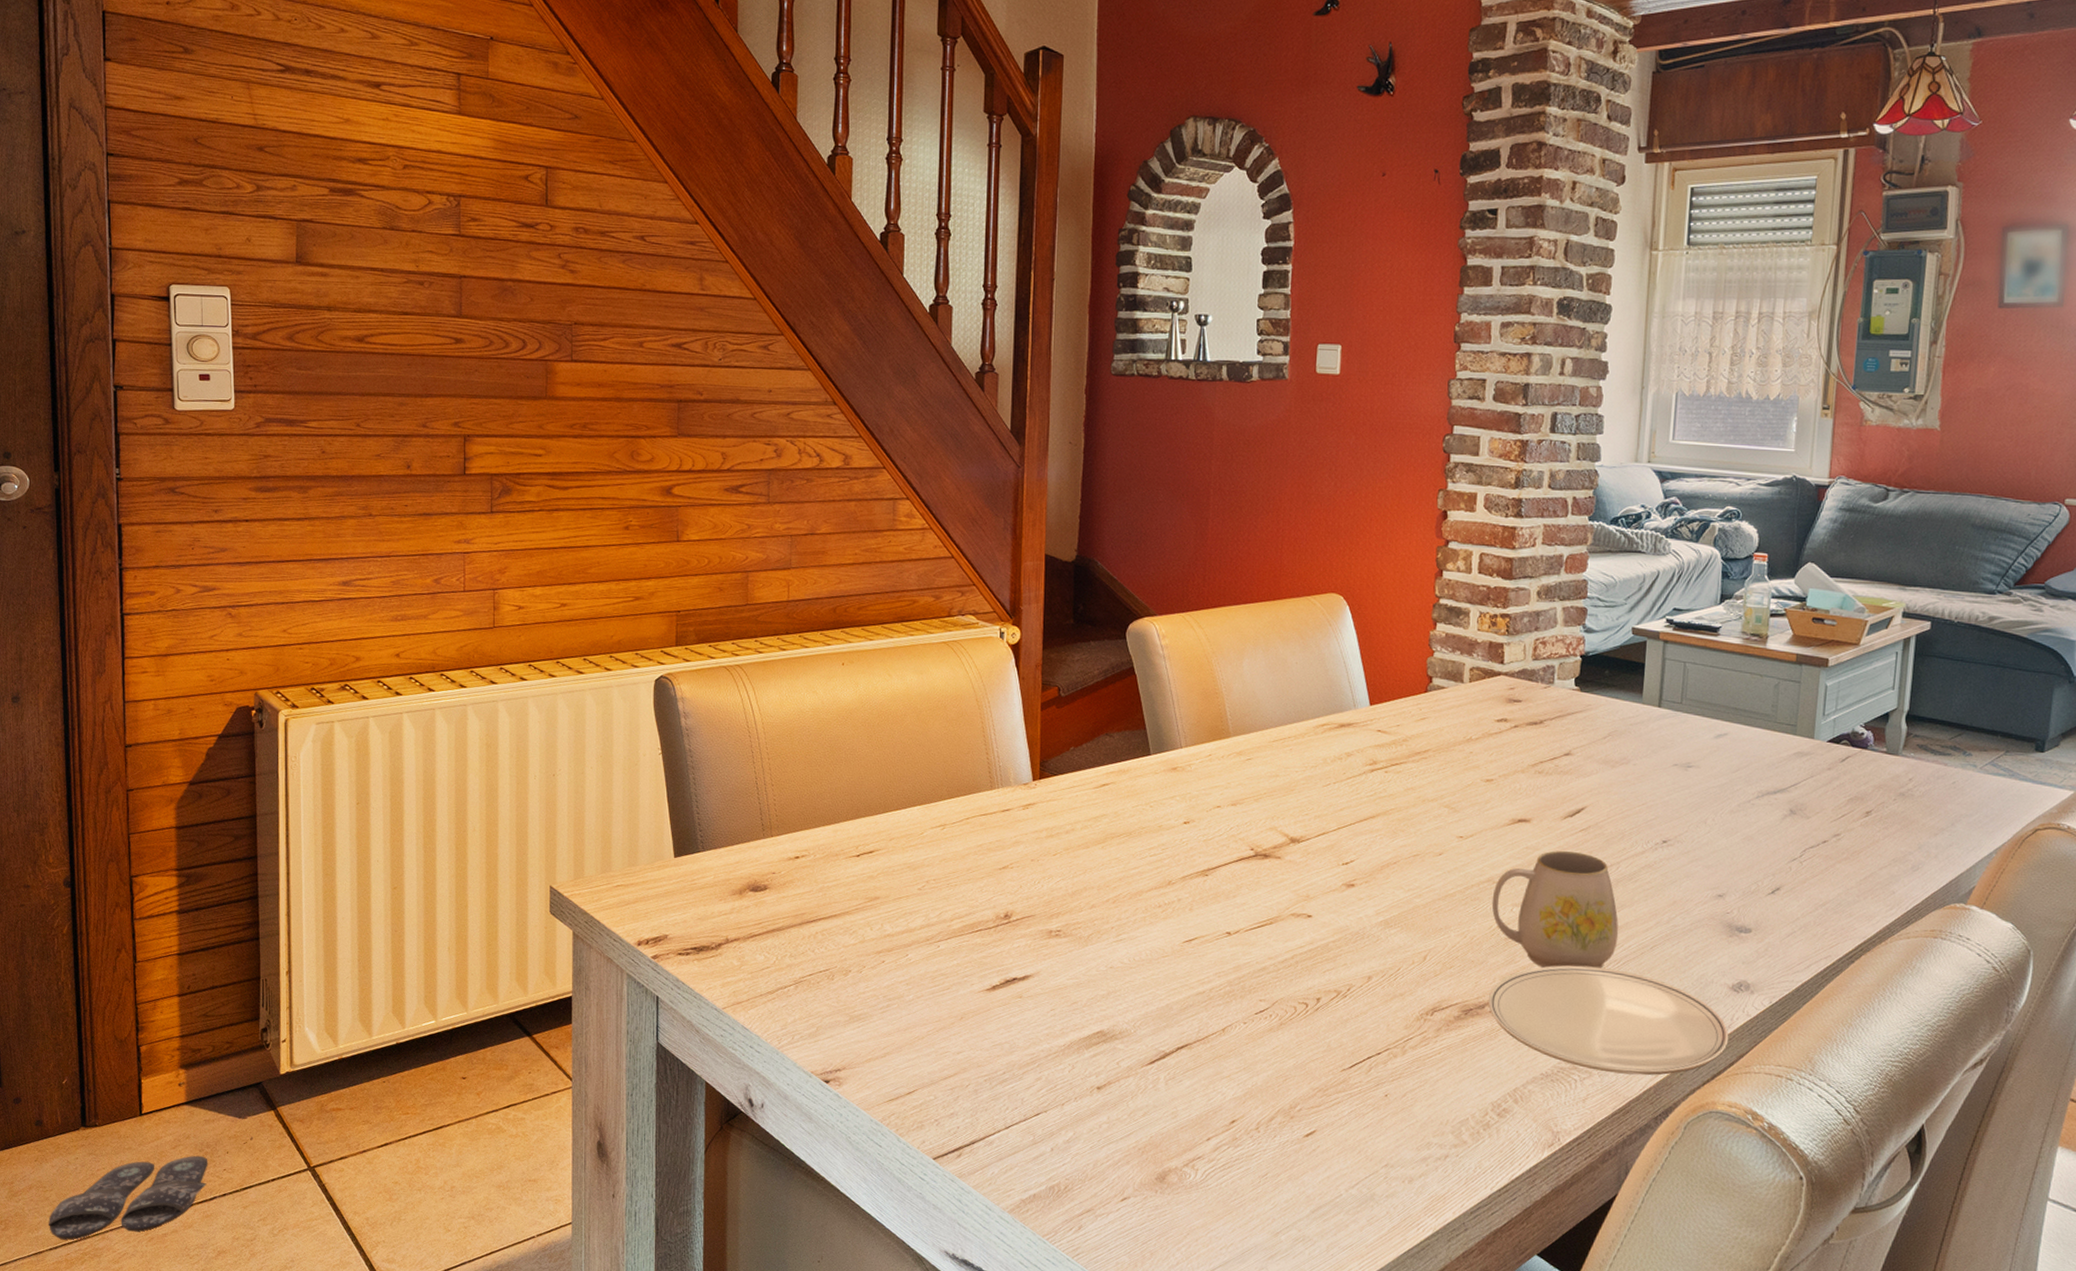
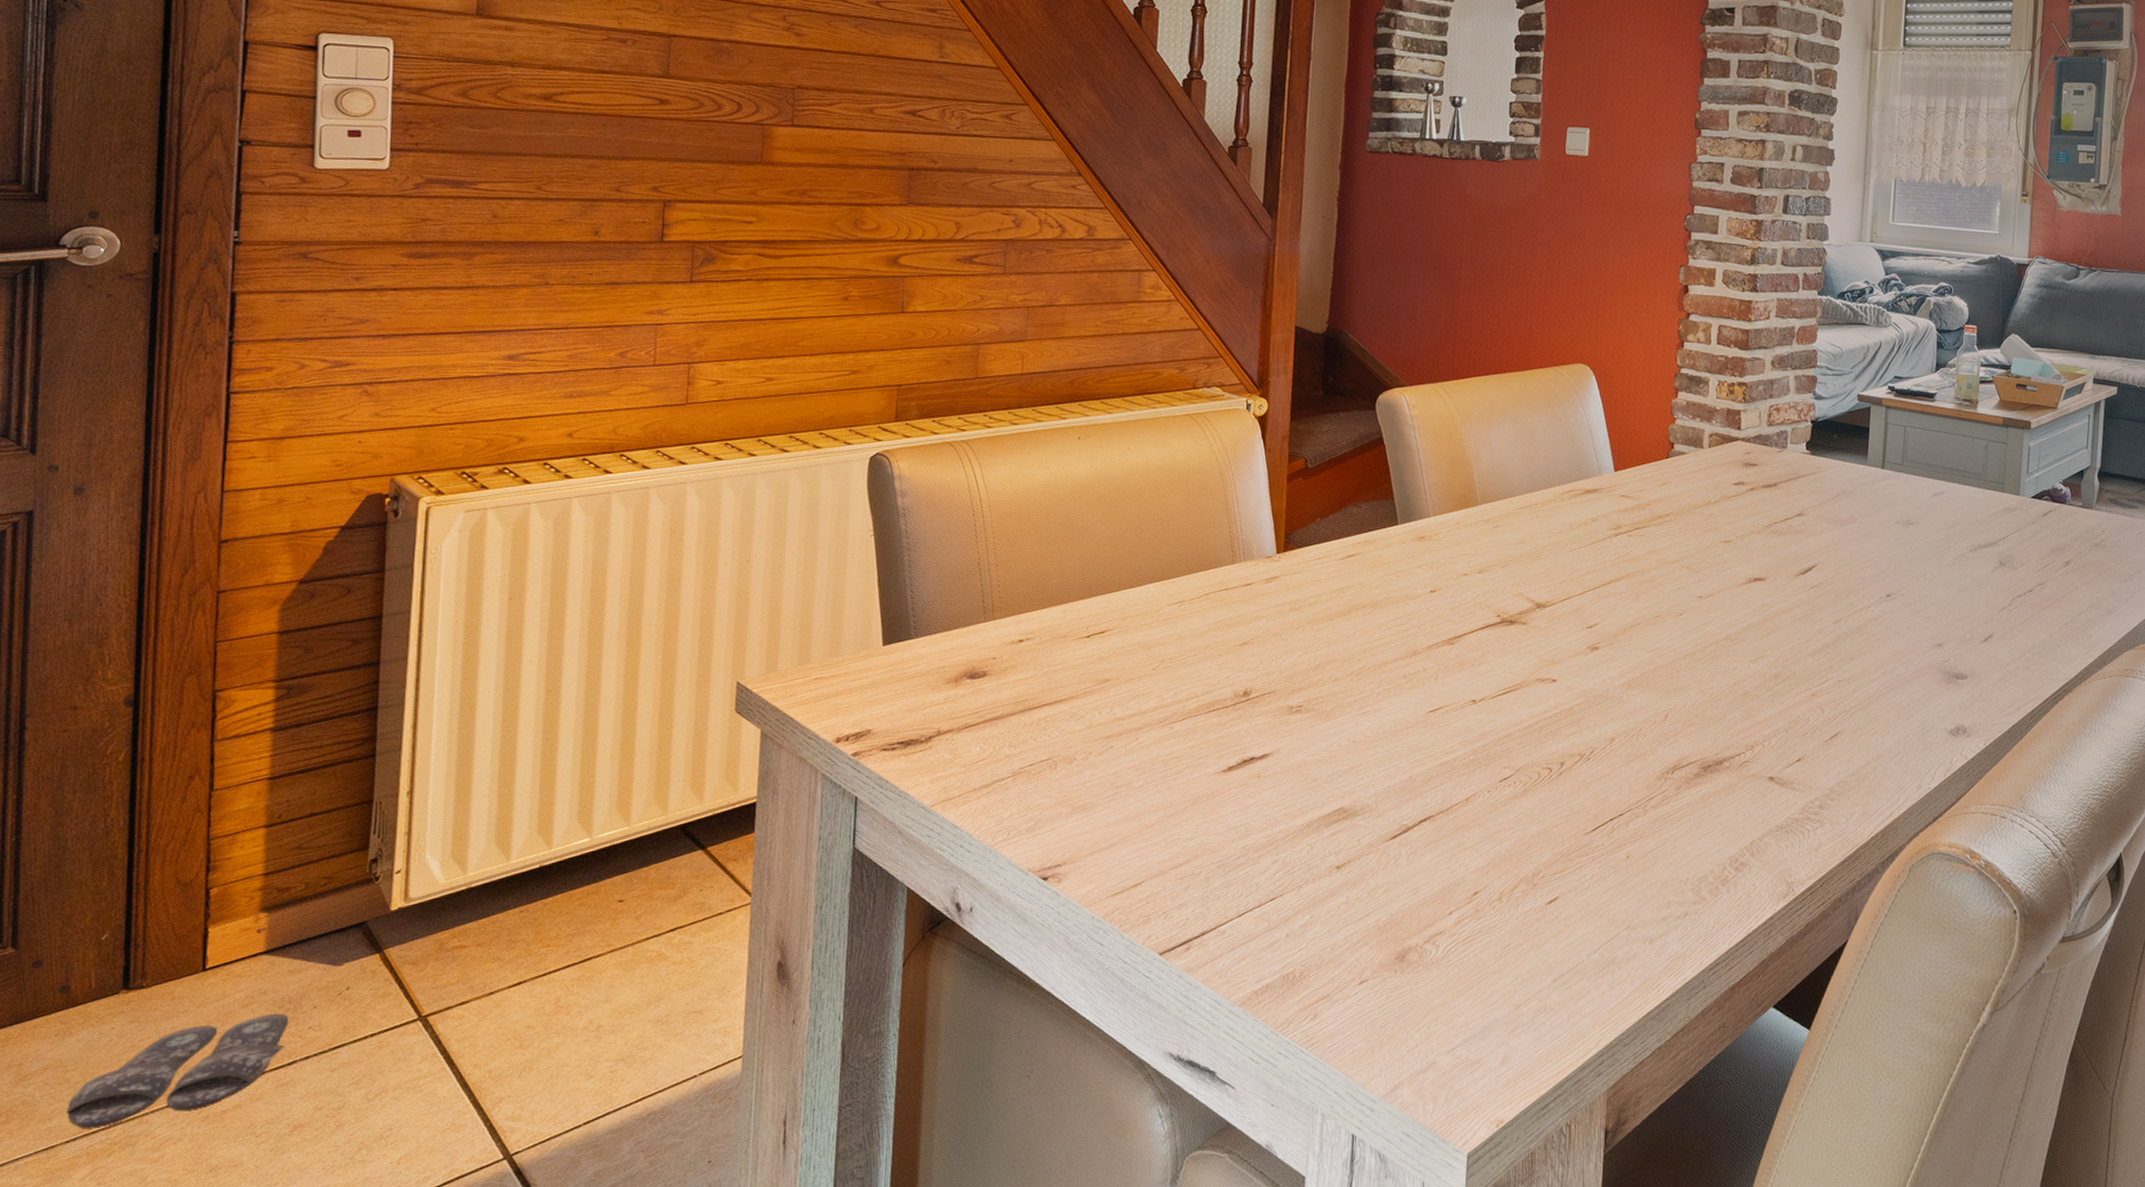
plate: present [1488,965,1729,1076] -> none [1726,717,1949,822]
mug: present [1491,851,1619,968] -> none [1729,607,1848,721]

